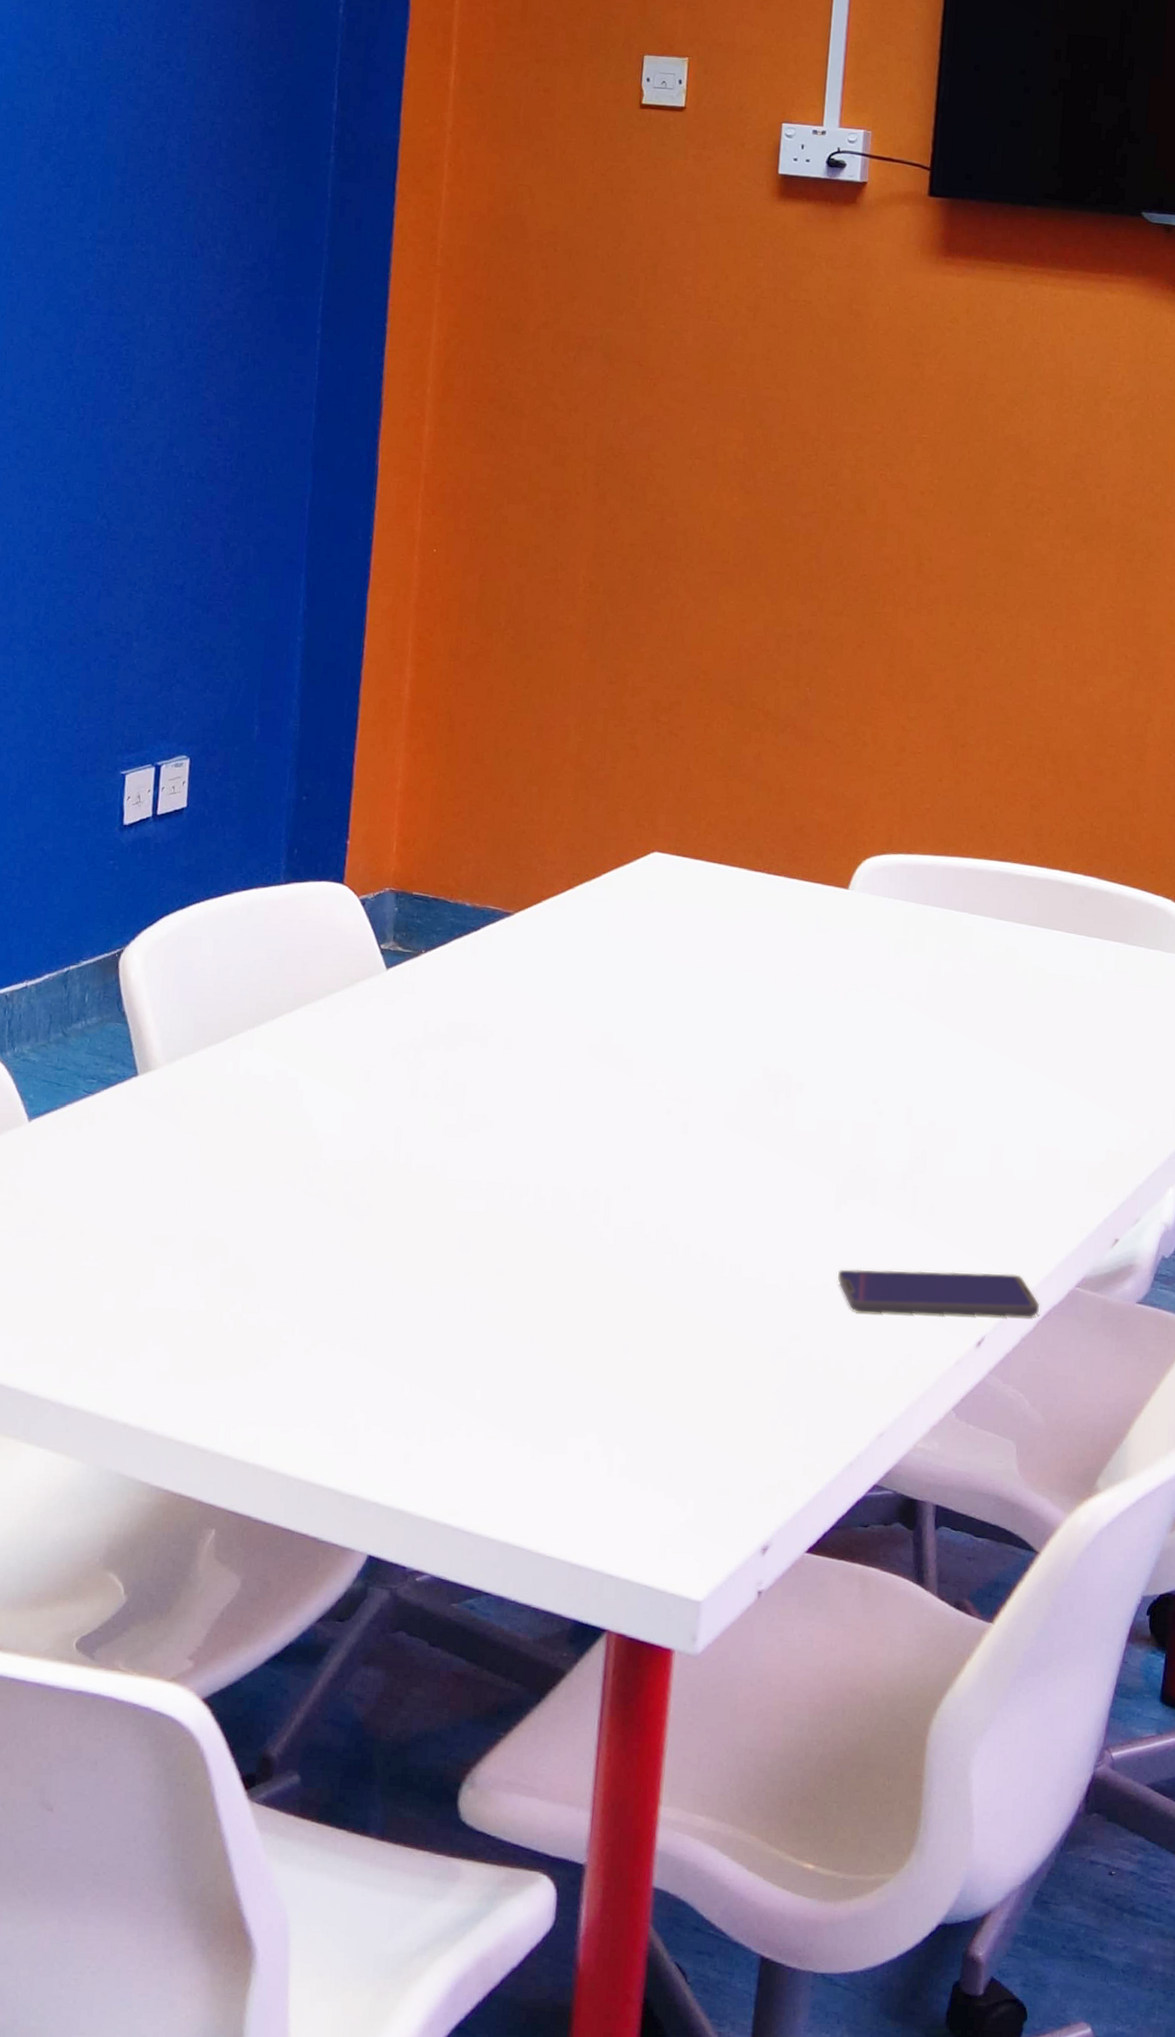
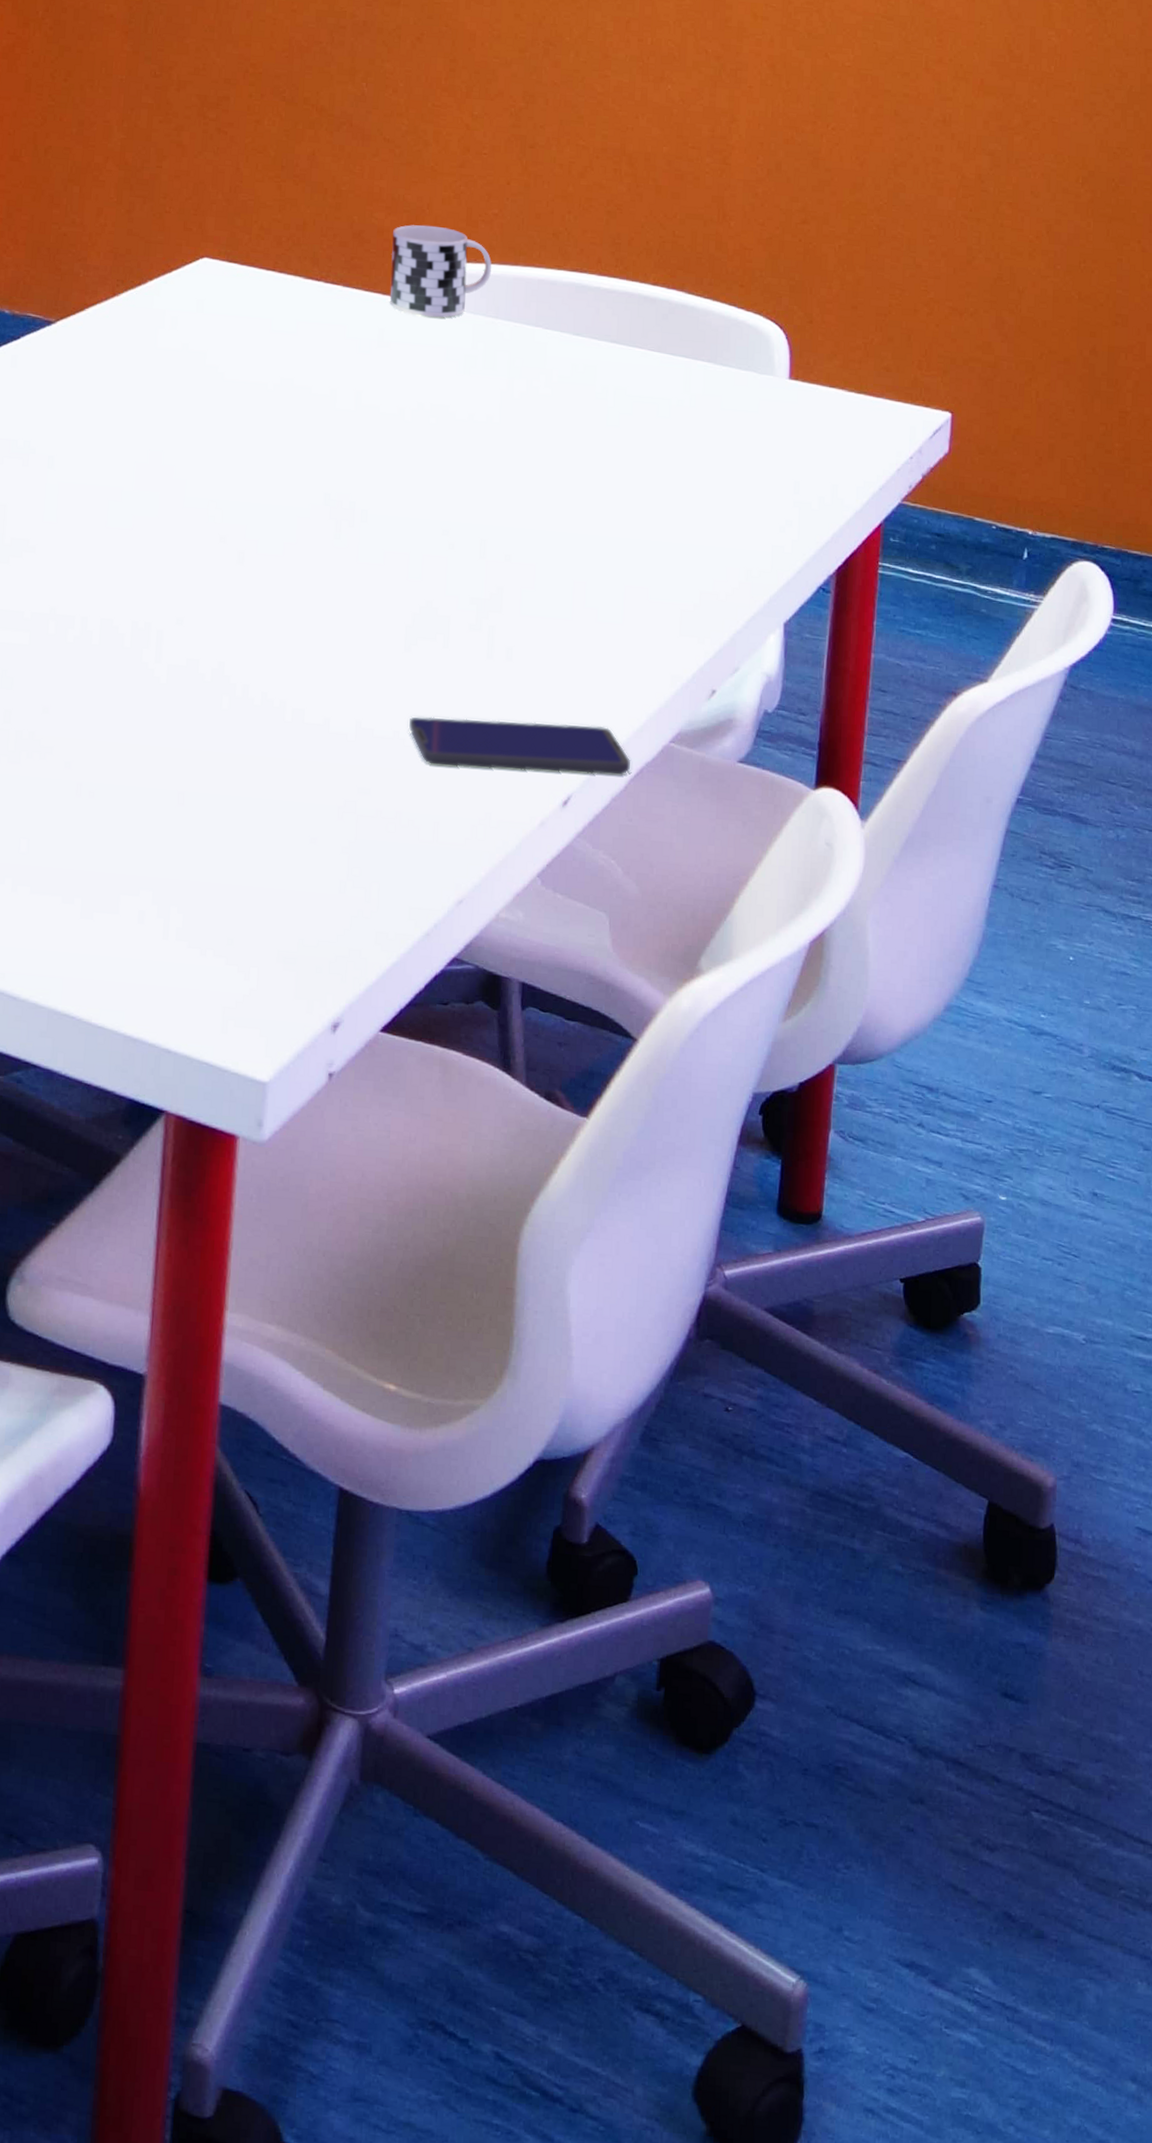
cup: none [827,819,924,905] -> present [389,224,492,318]

